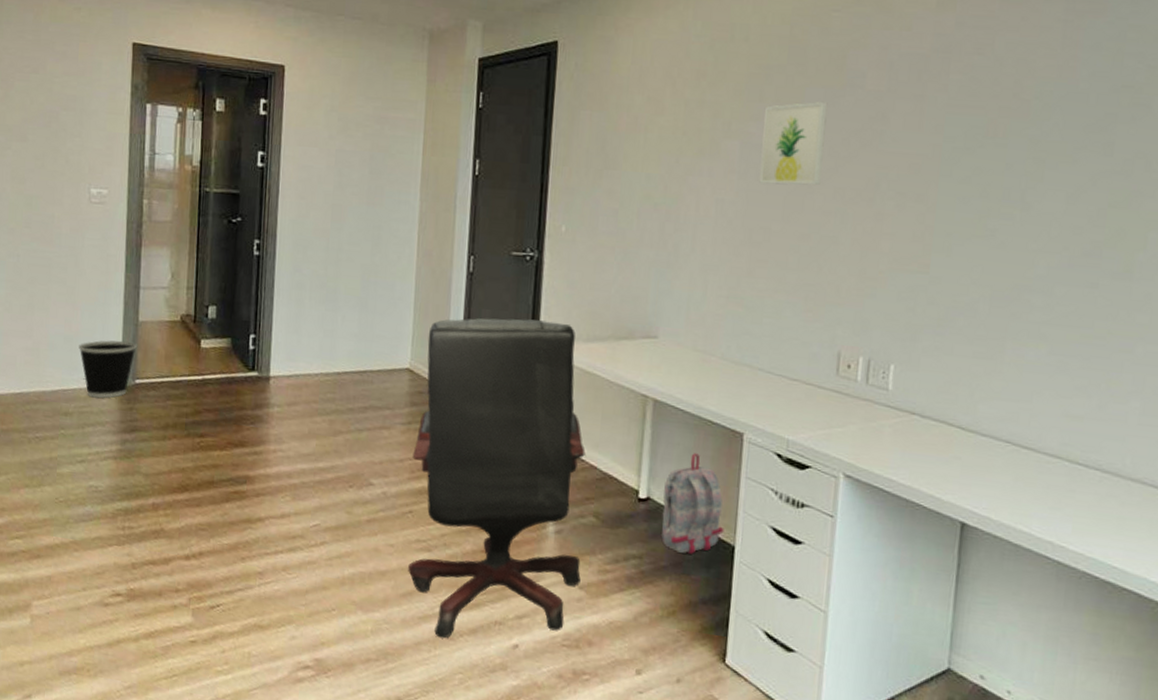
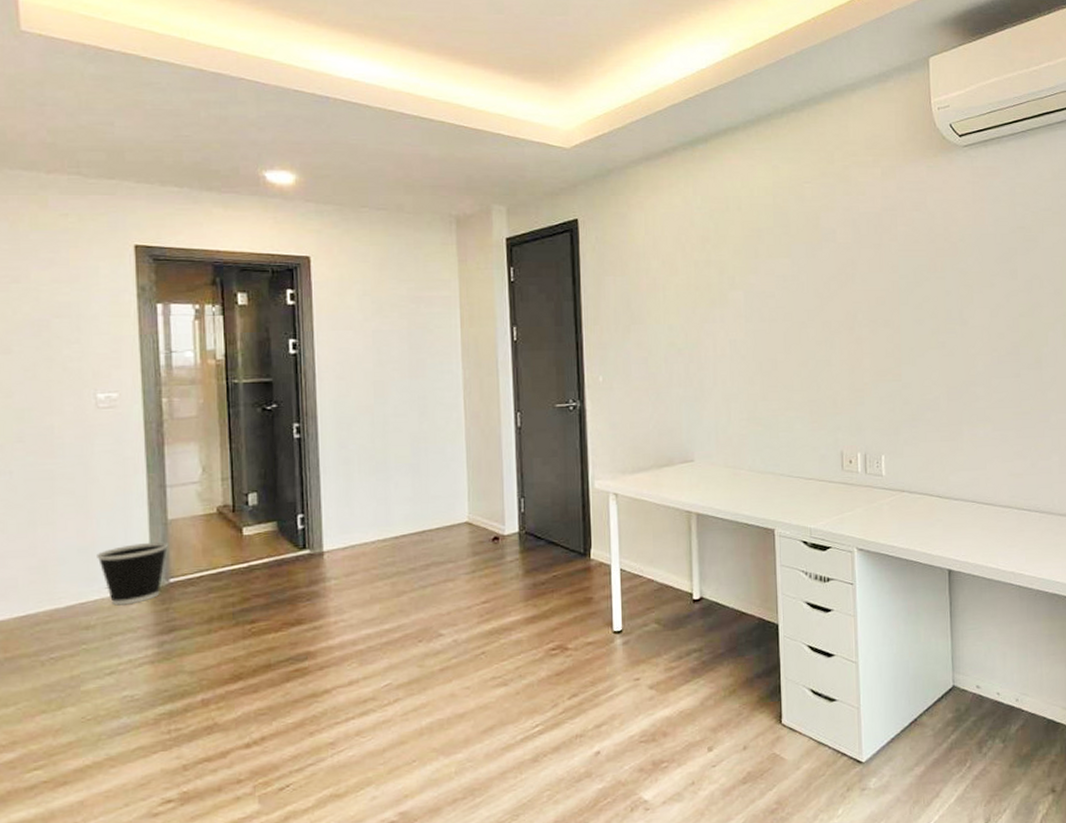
office chair: present [408,317,586,639] -> none [480,460,650,763]
backpack: present [662,453,724,554] -> none [714,553,768,639]
wall art: present [759,102,828,186] -> none [760,255,811,325]

